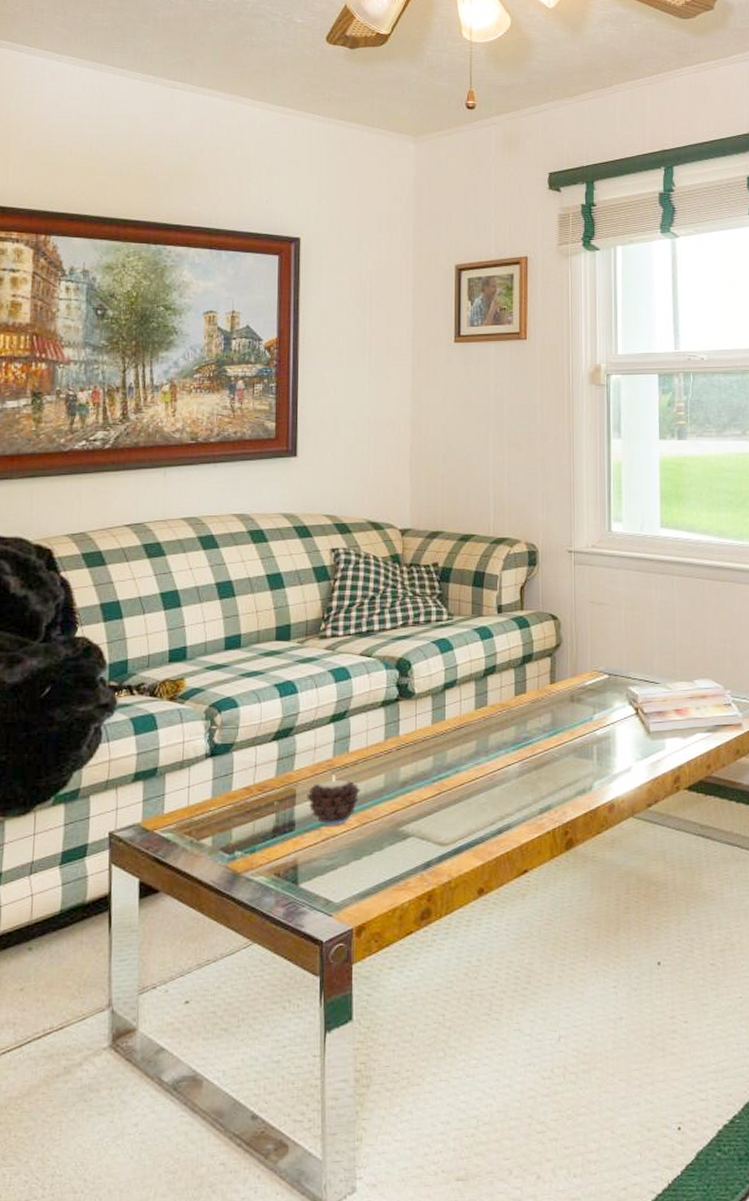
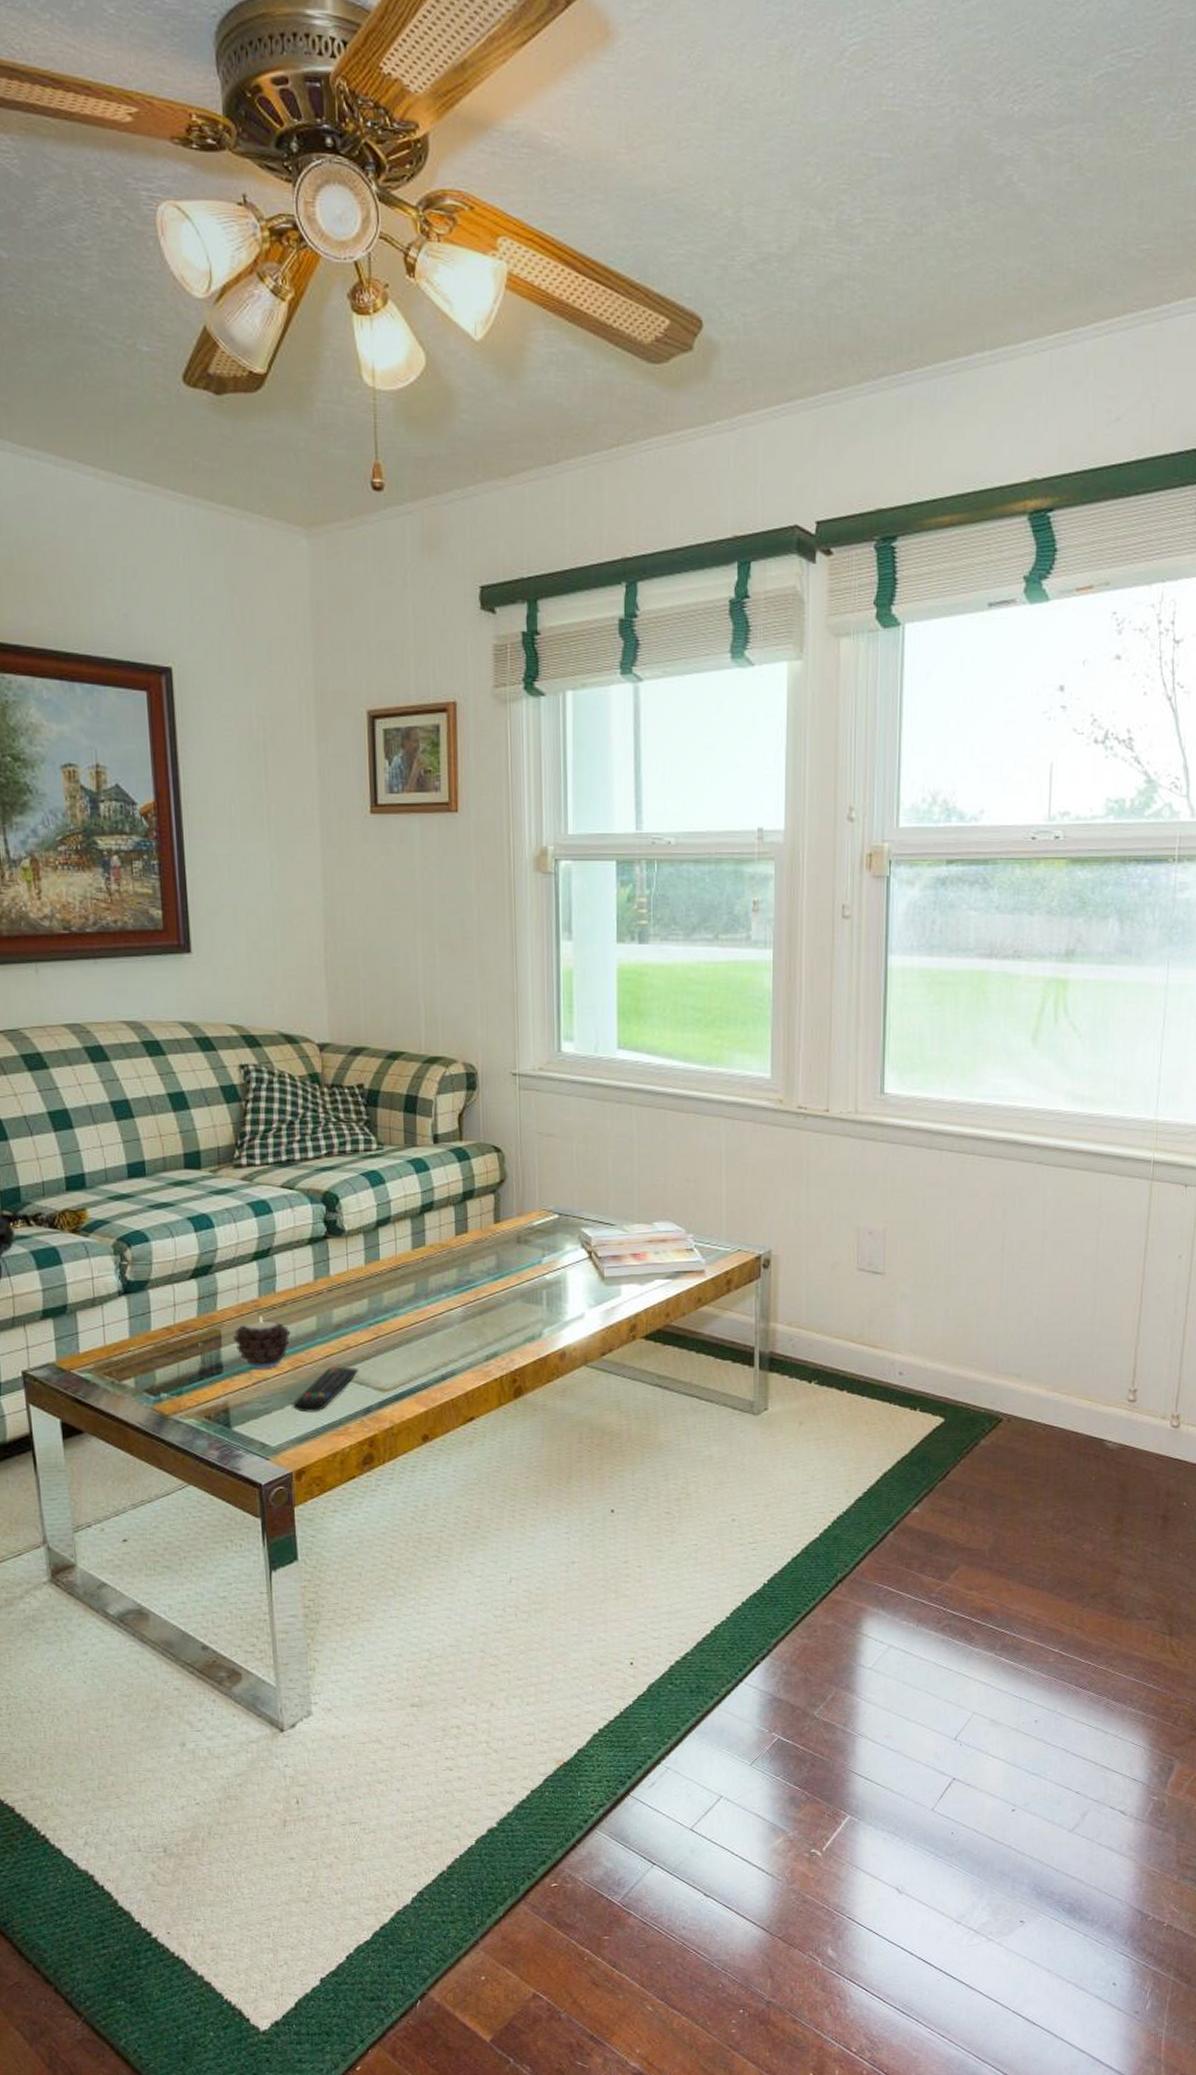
remote control: none [357,822,421,868] -> present [292,1367,359,1413]

